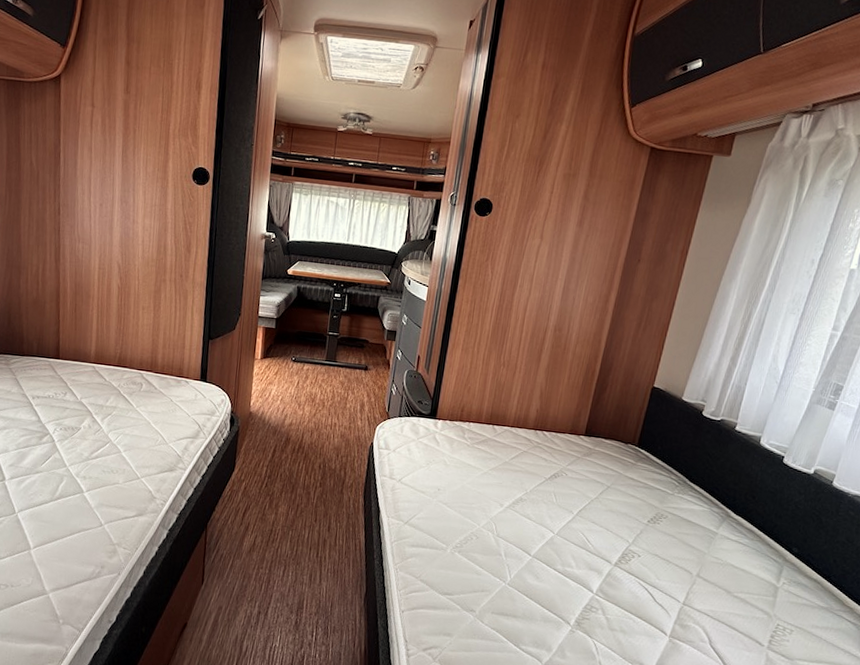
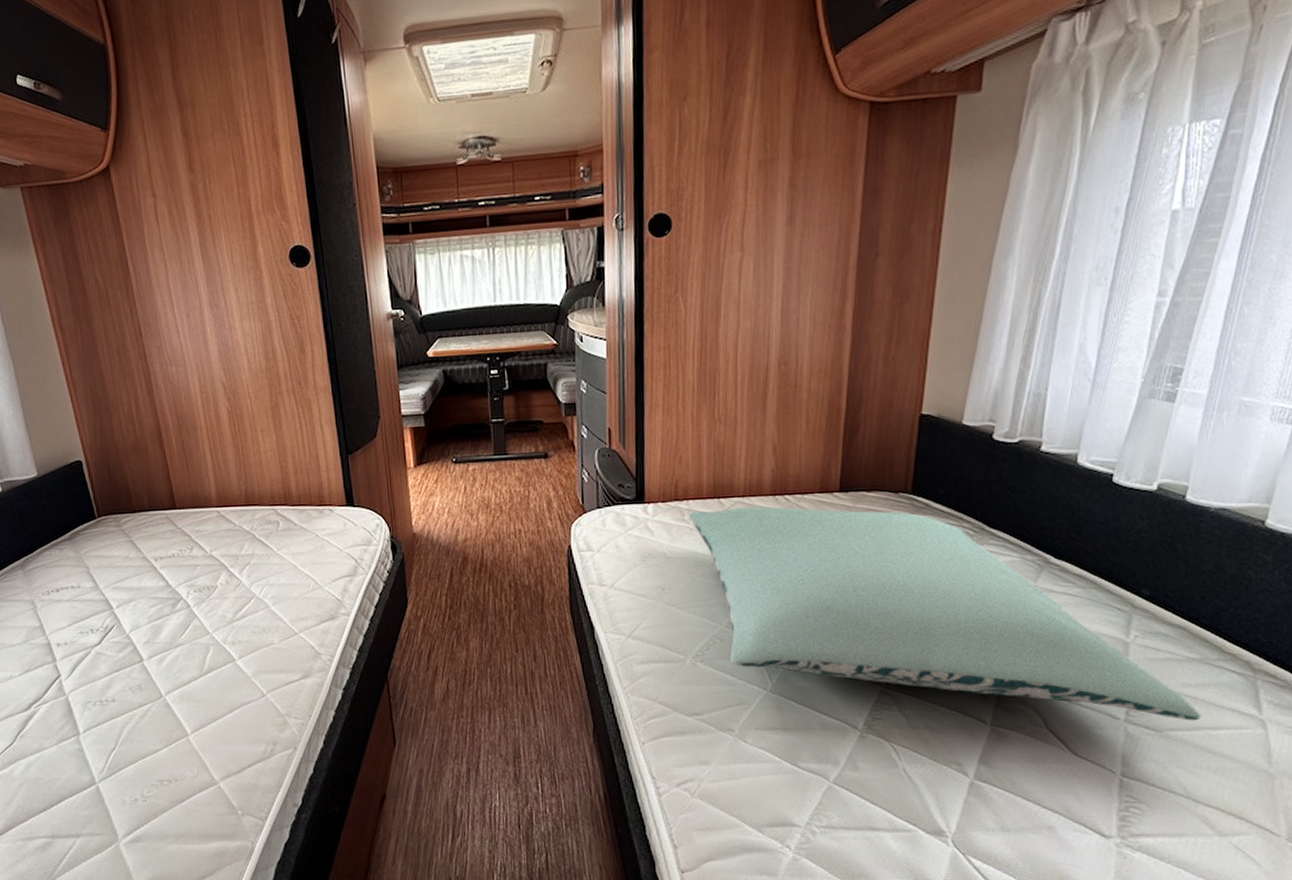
pillow: none [468,432,823,656] -> present [689,506,1202,721]

